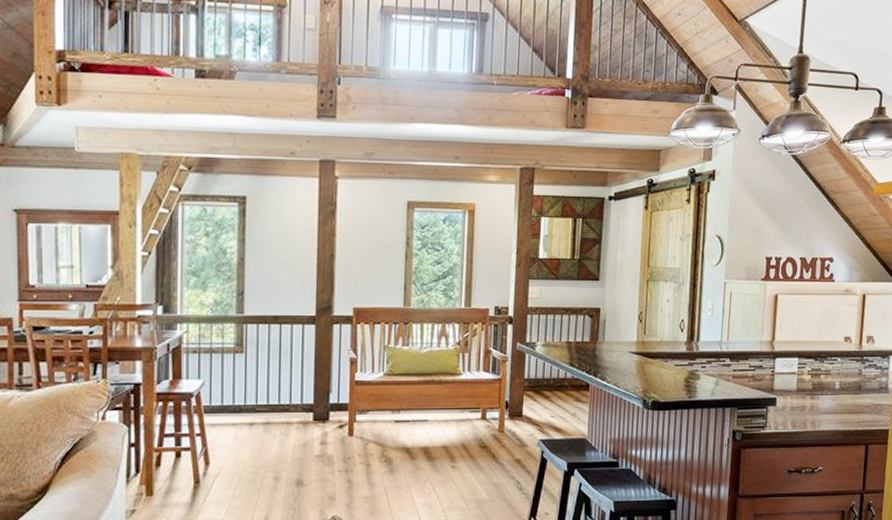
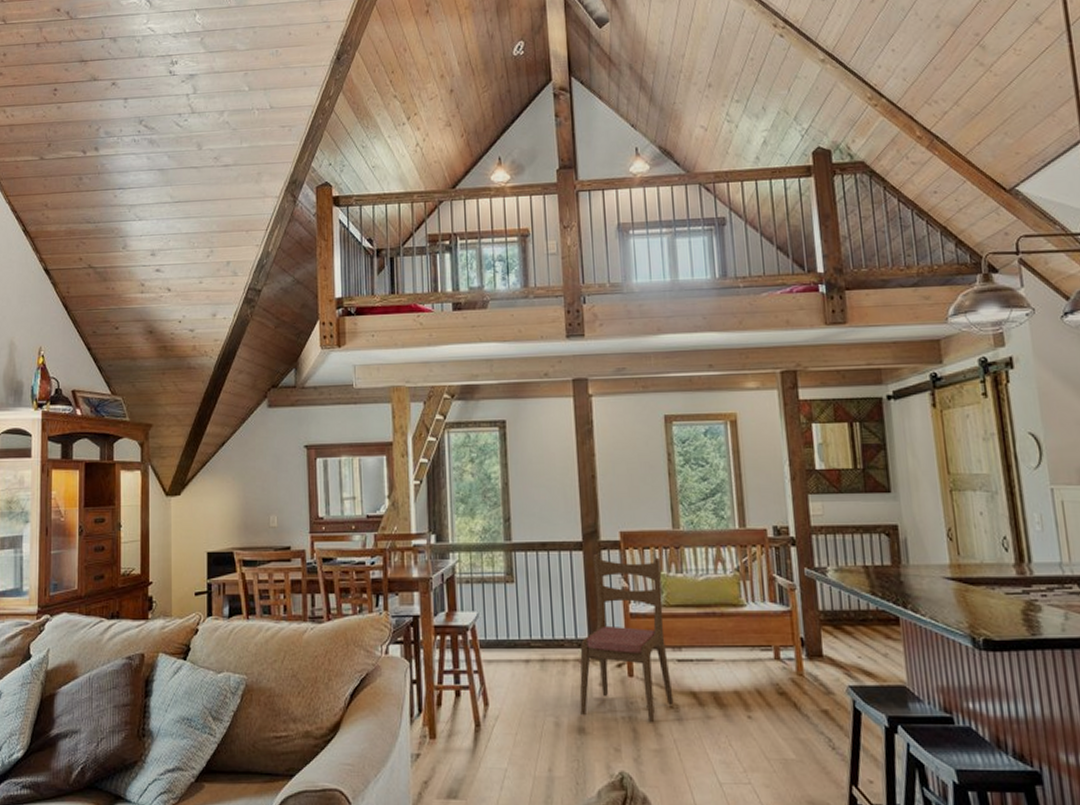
dining chair: none [300,328,388,475] -> present [579,555,674,723]

